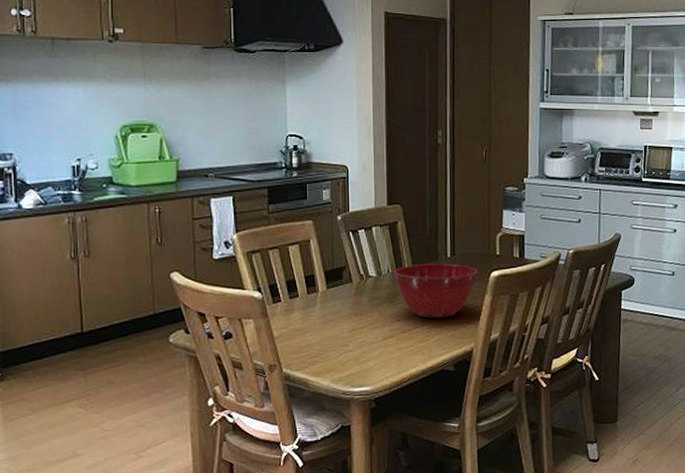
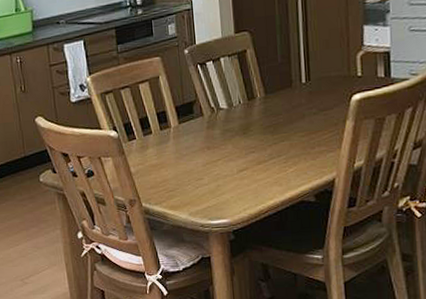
mixing bowl: present [394,264,478,318] -> none [246,89,337,148]

